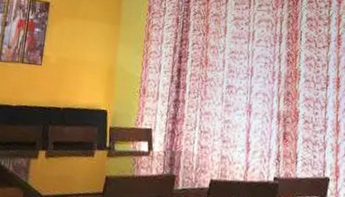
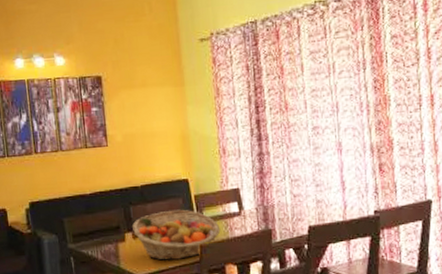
fruit basket: none [47,136,128,188] -> present [132,209,221,261]

